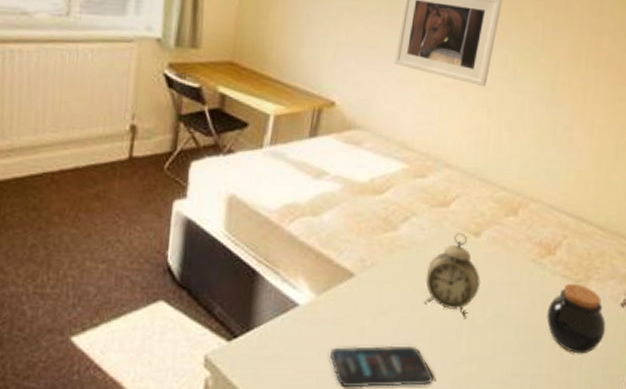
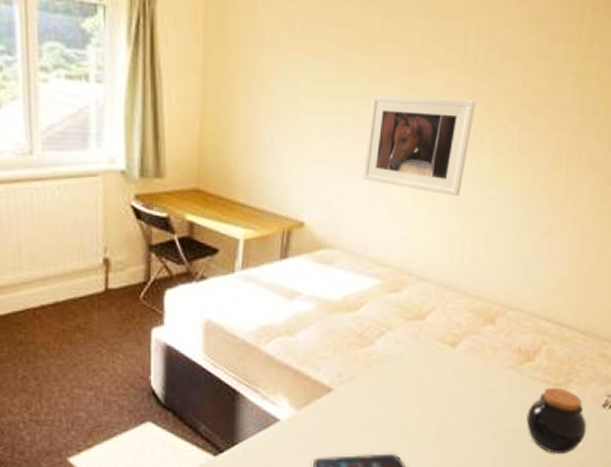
alarm clock: present [425,232,480,319] -> none [403,343,458,426]

